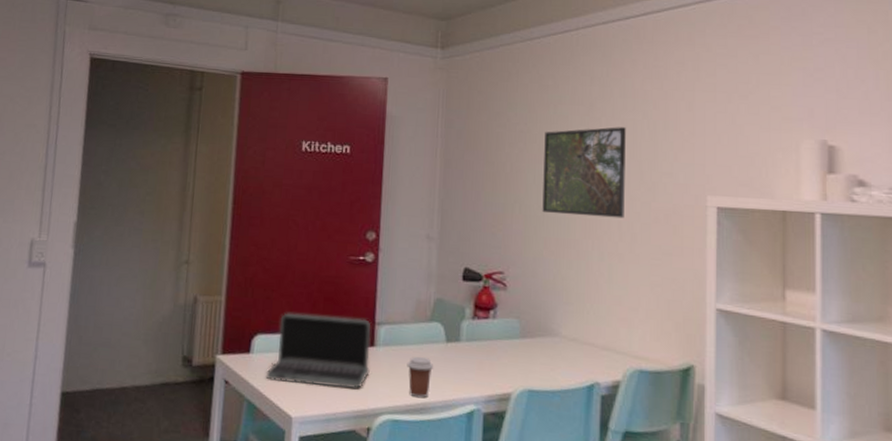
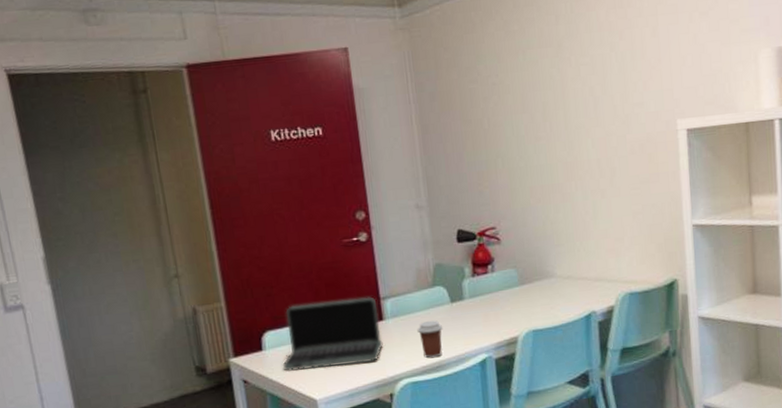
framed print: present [542,127,626,219] -> none [517,63,603,162]

